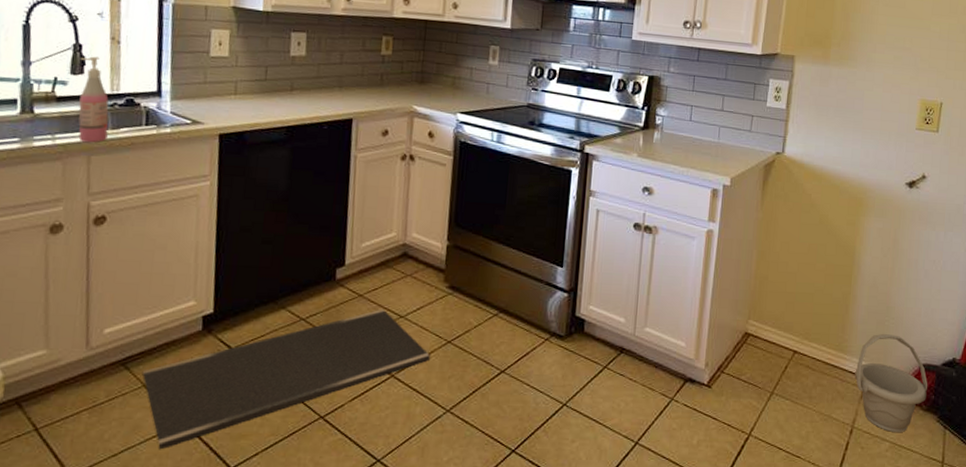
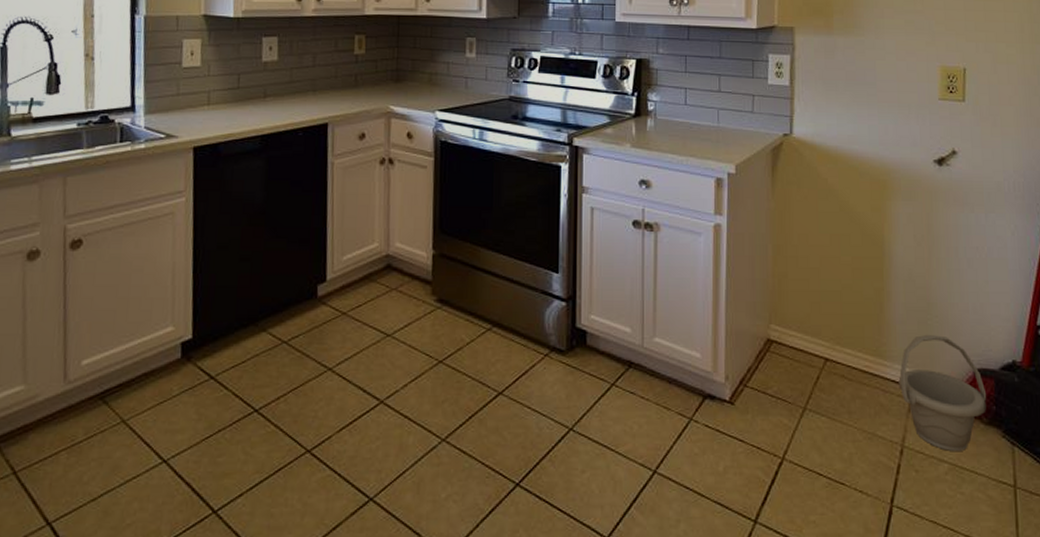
soap dispenser: present [78,56,109,143] -> none [54,74,84,164]
door mat: present [141,309,430,450] -> none [120,327,421,492]

